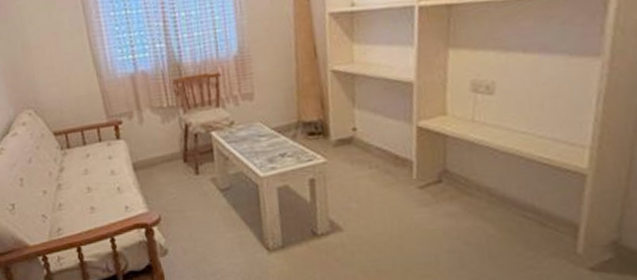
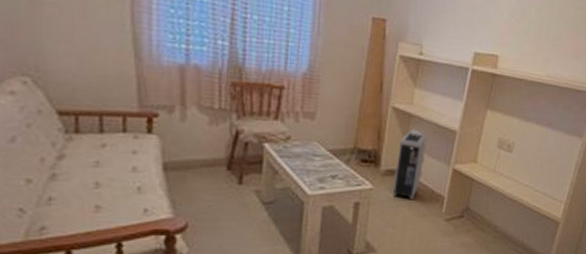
air purifier: none [346,88,381,168] -> present [392,128,428,199]

